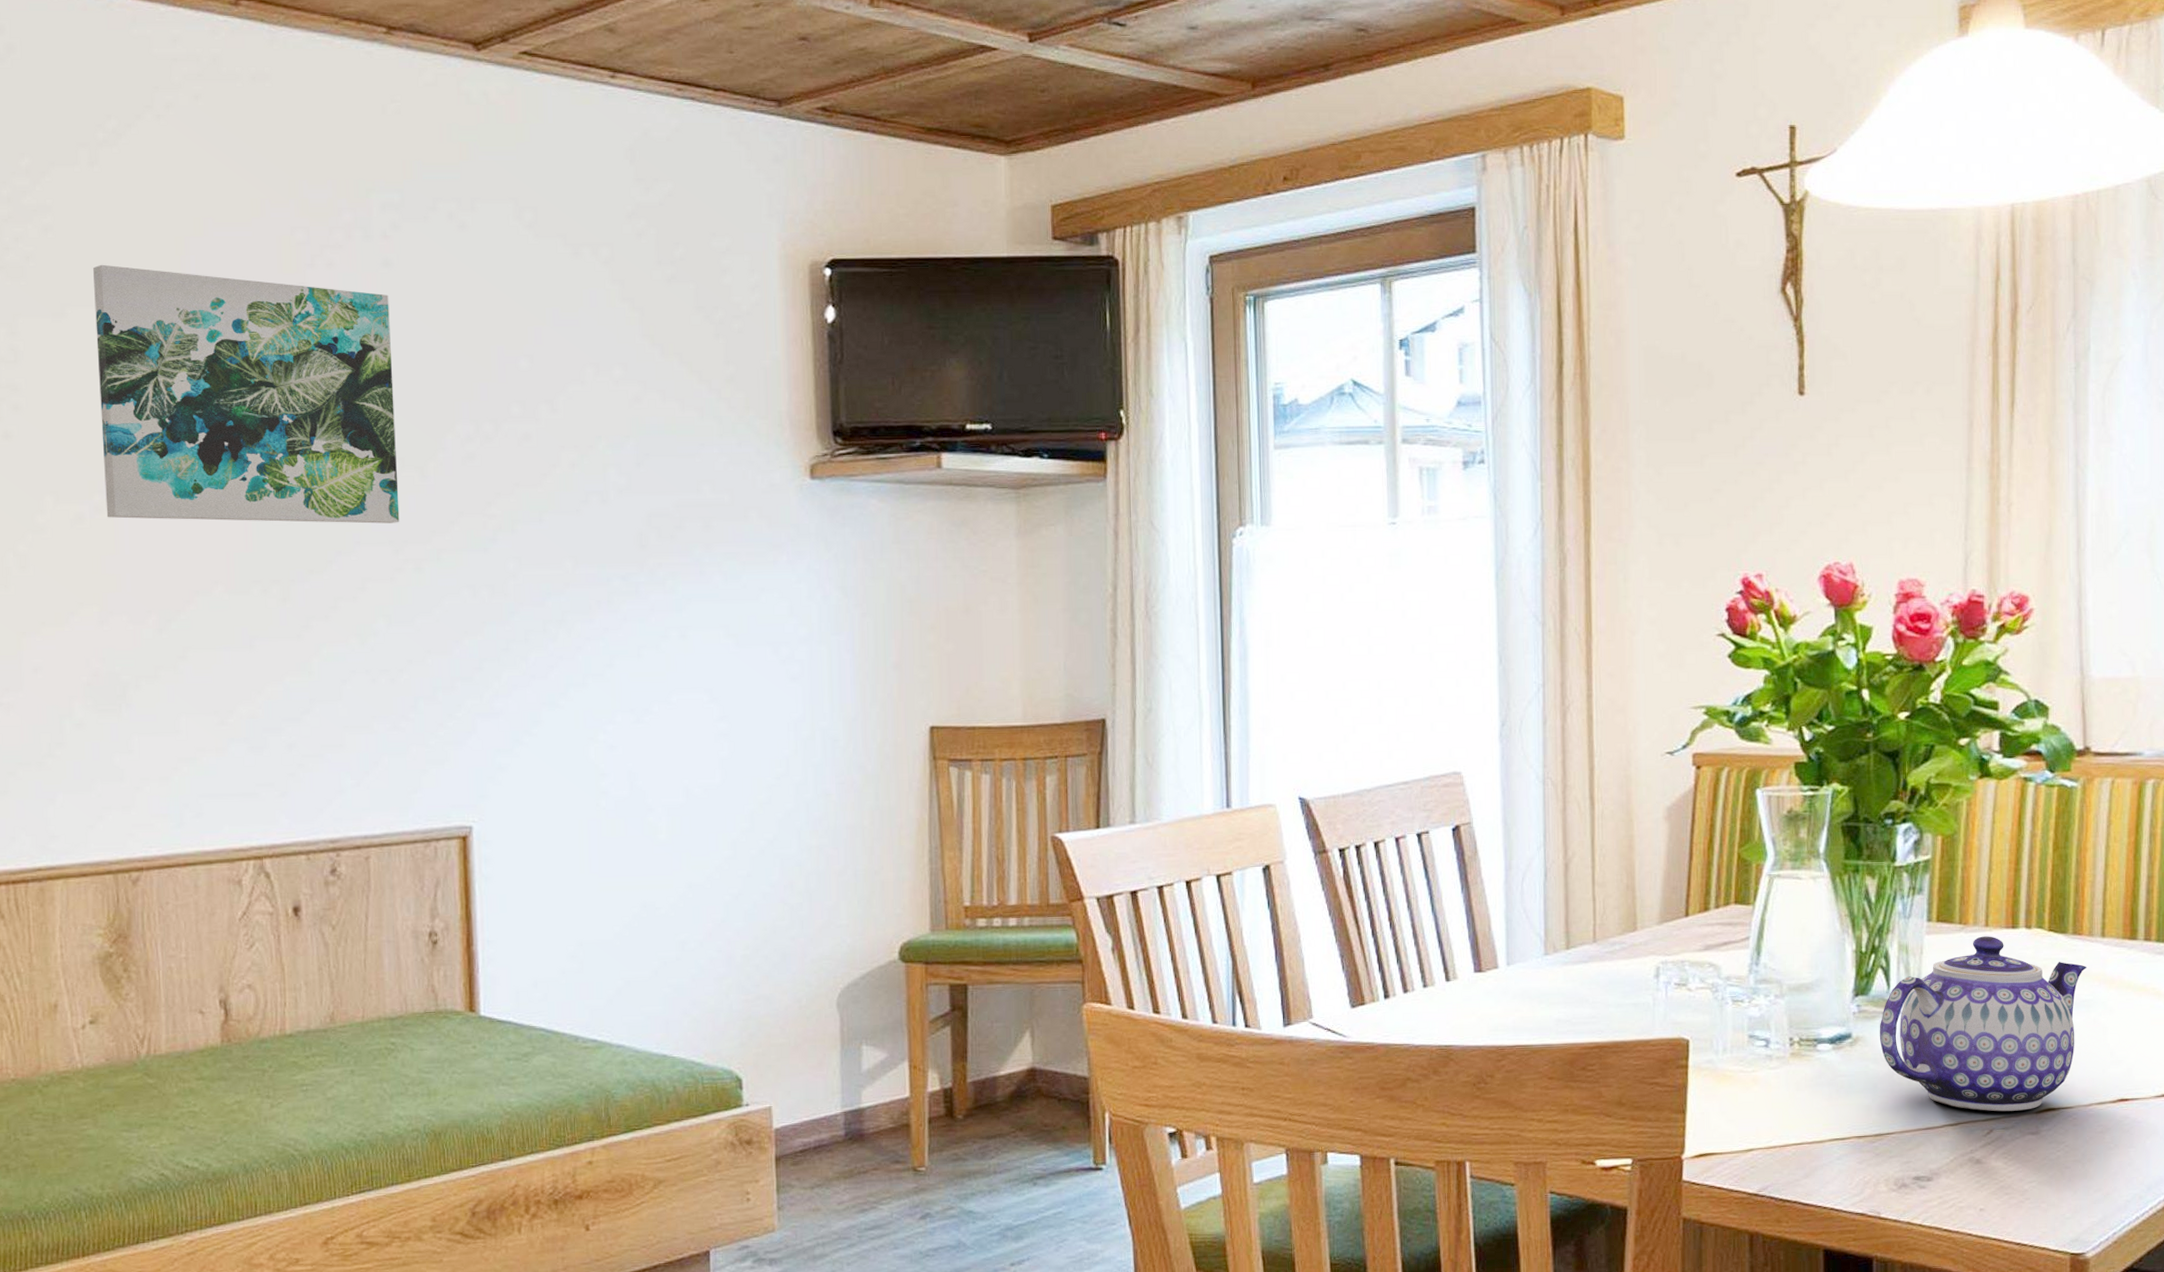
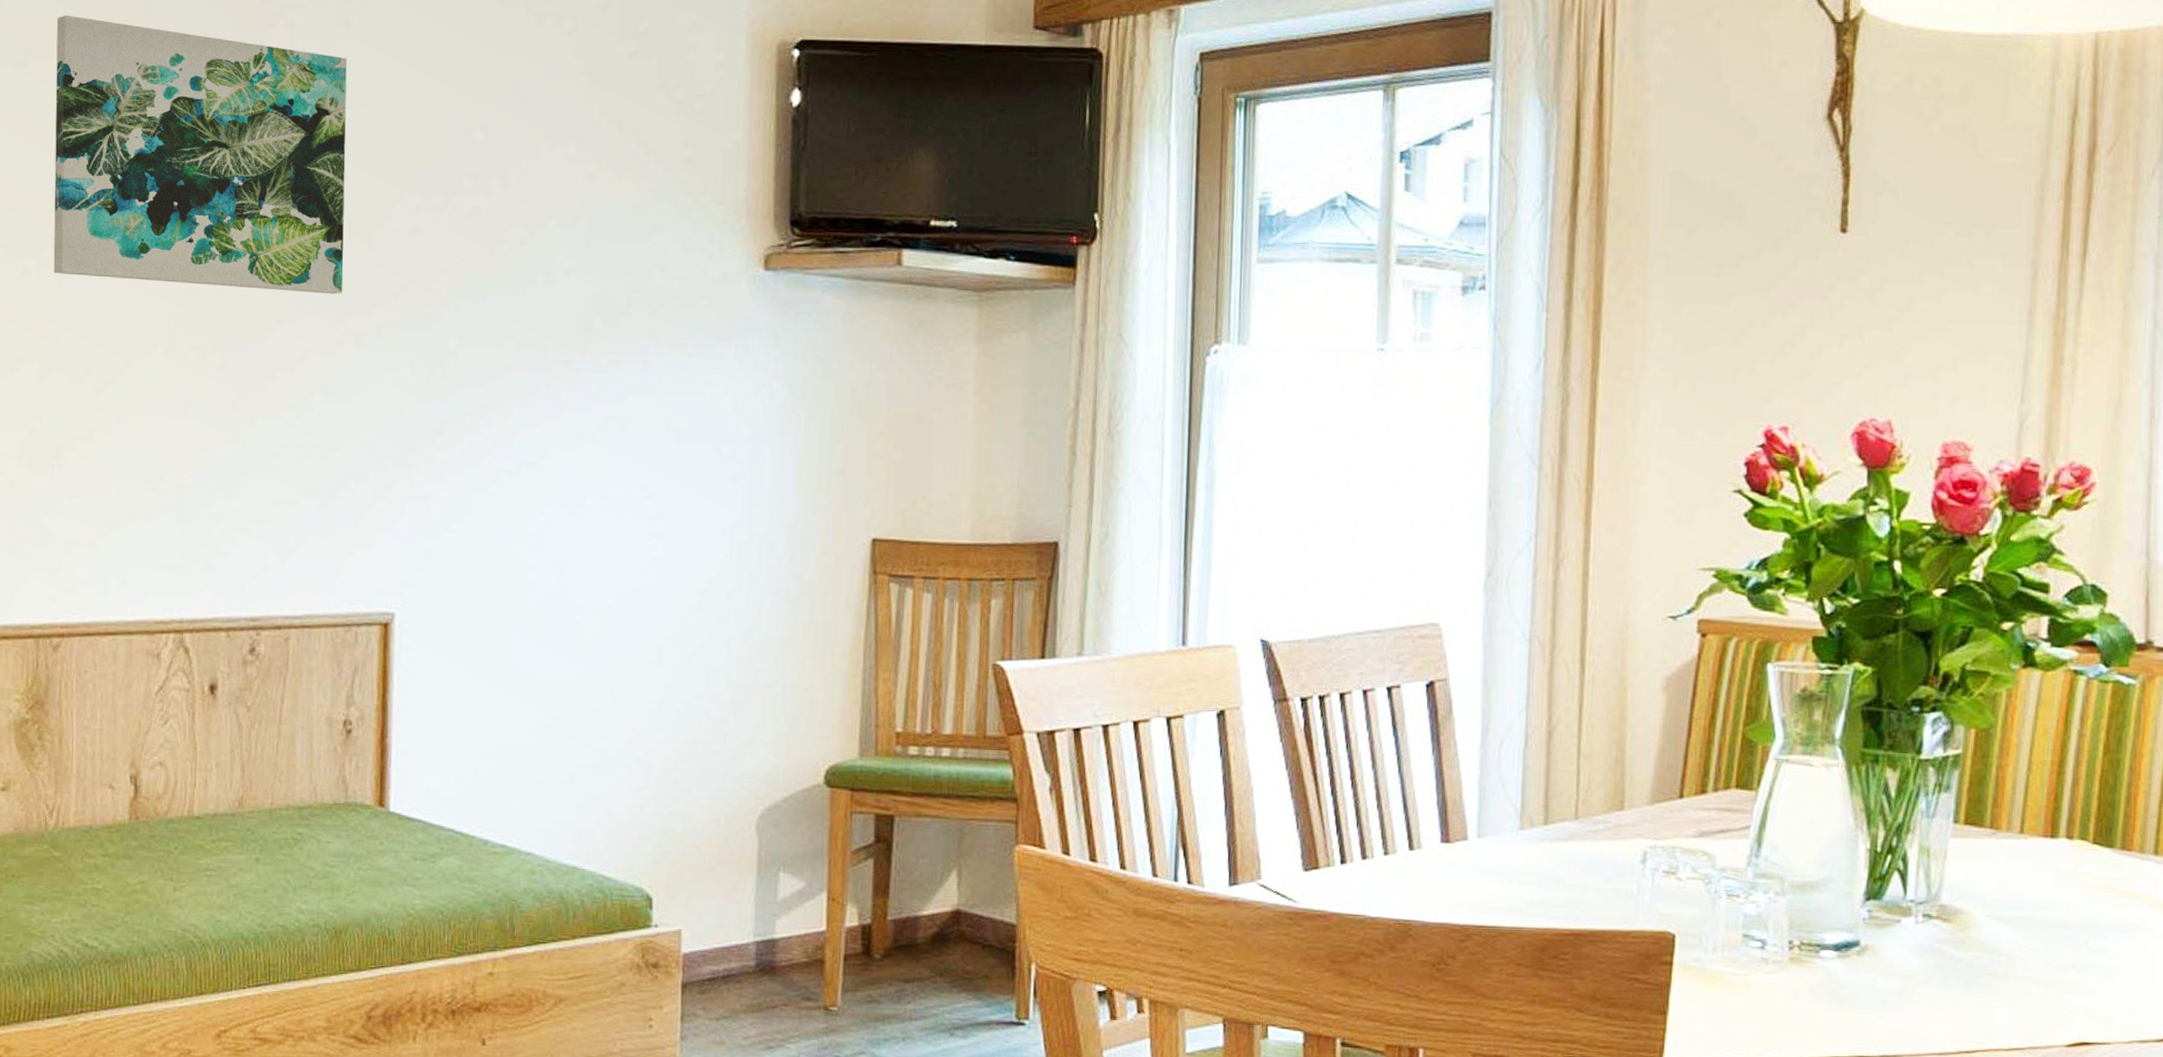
teapot: present [1879,936,2087,1112] -> none [1891,844,2136,1043]

